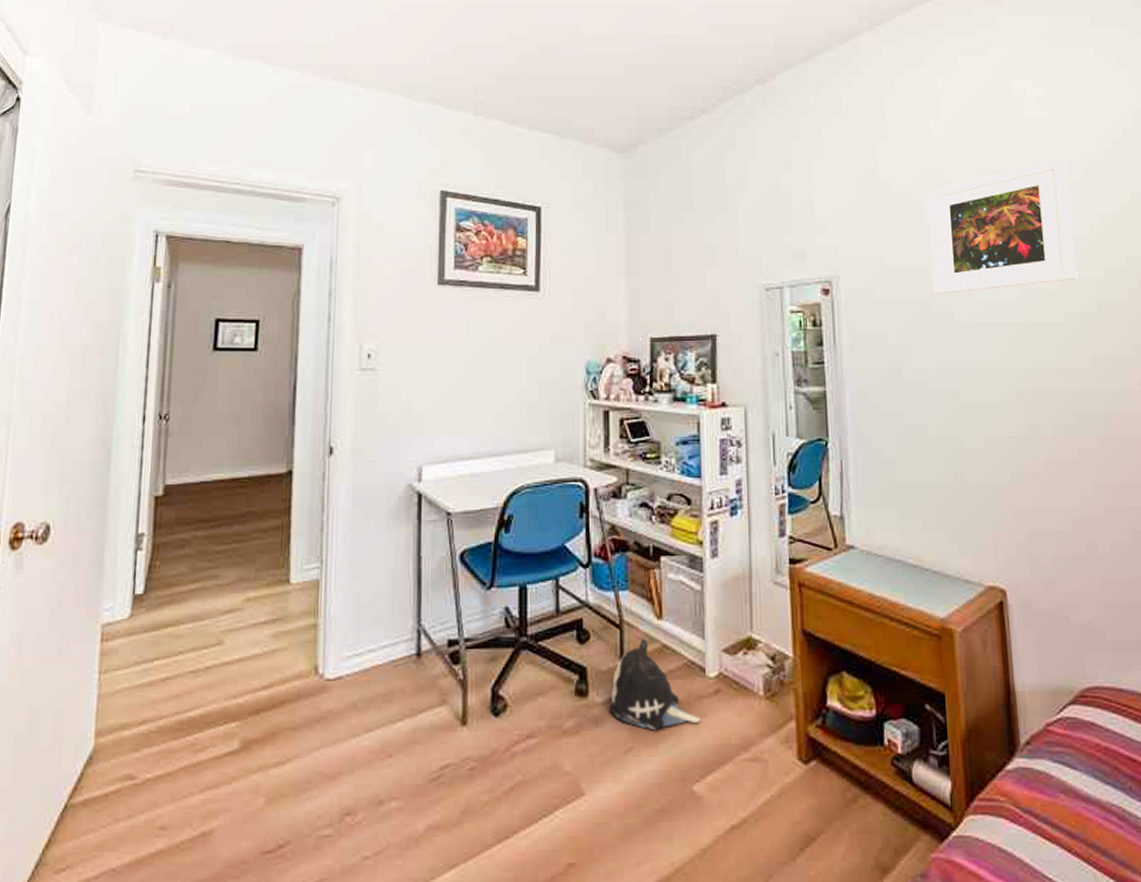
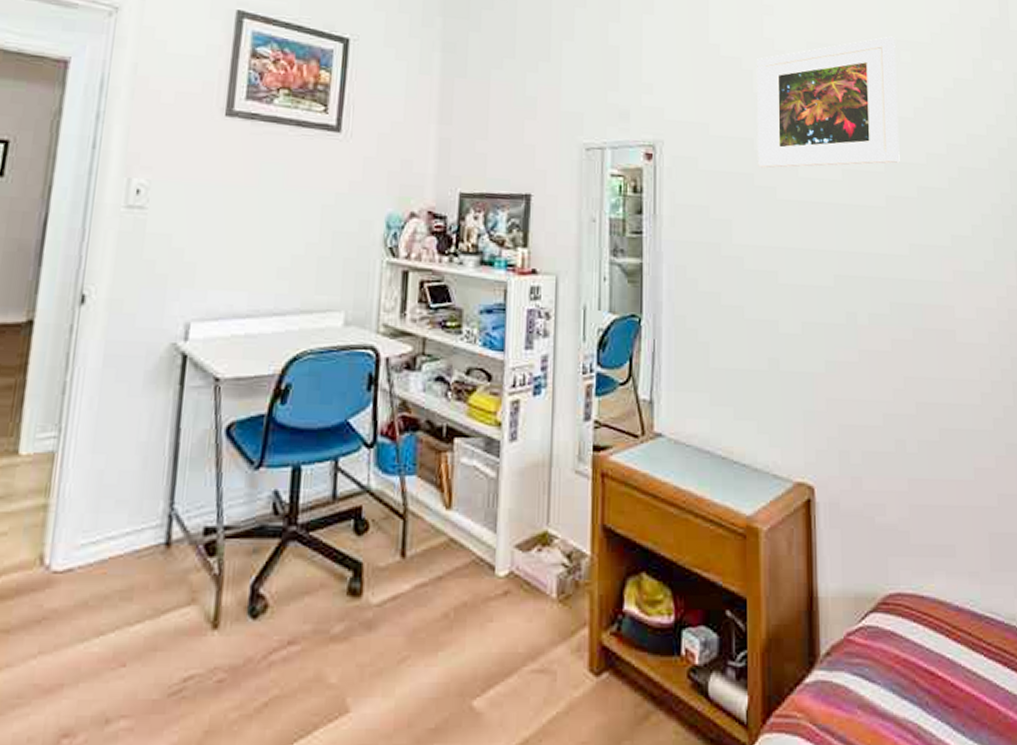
plush toy: present [609,639,701,731] -> none [385,531,486,637]

